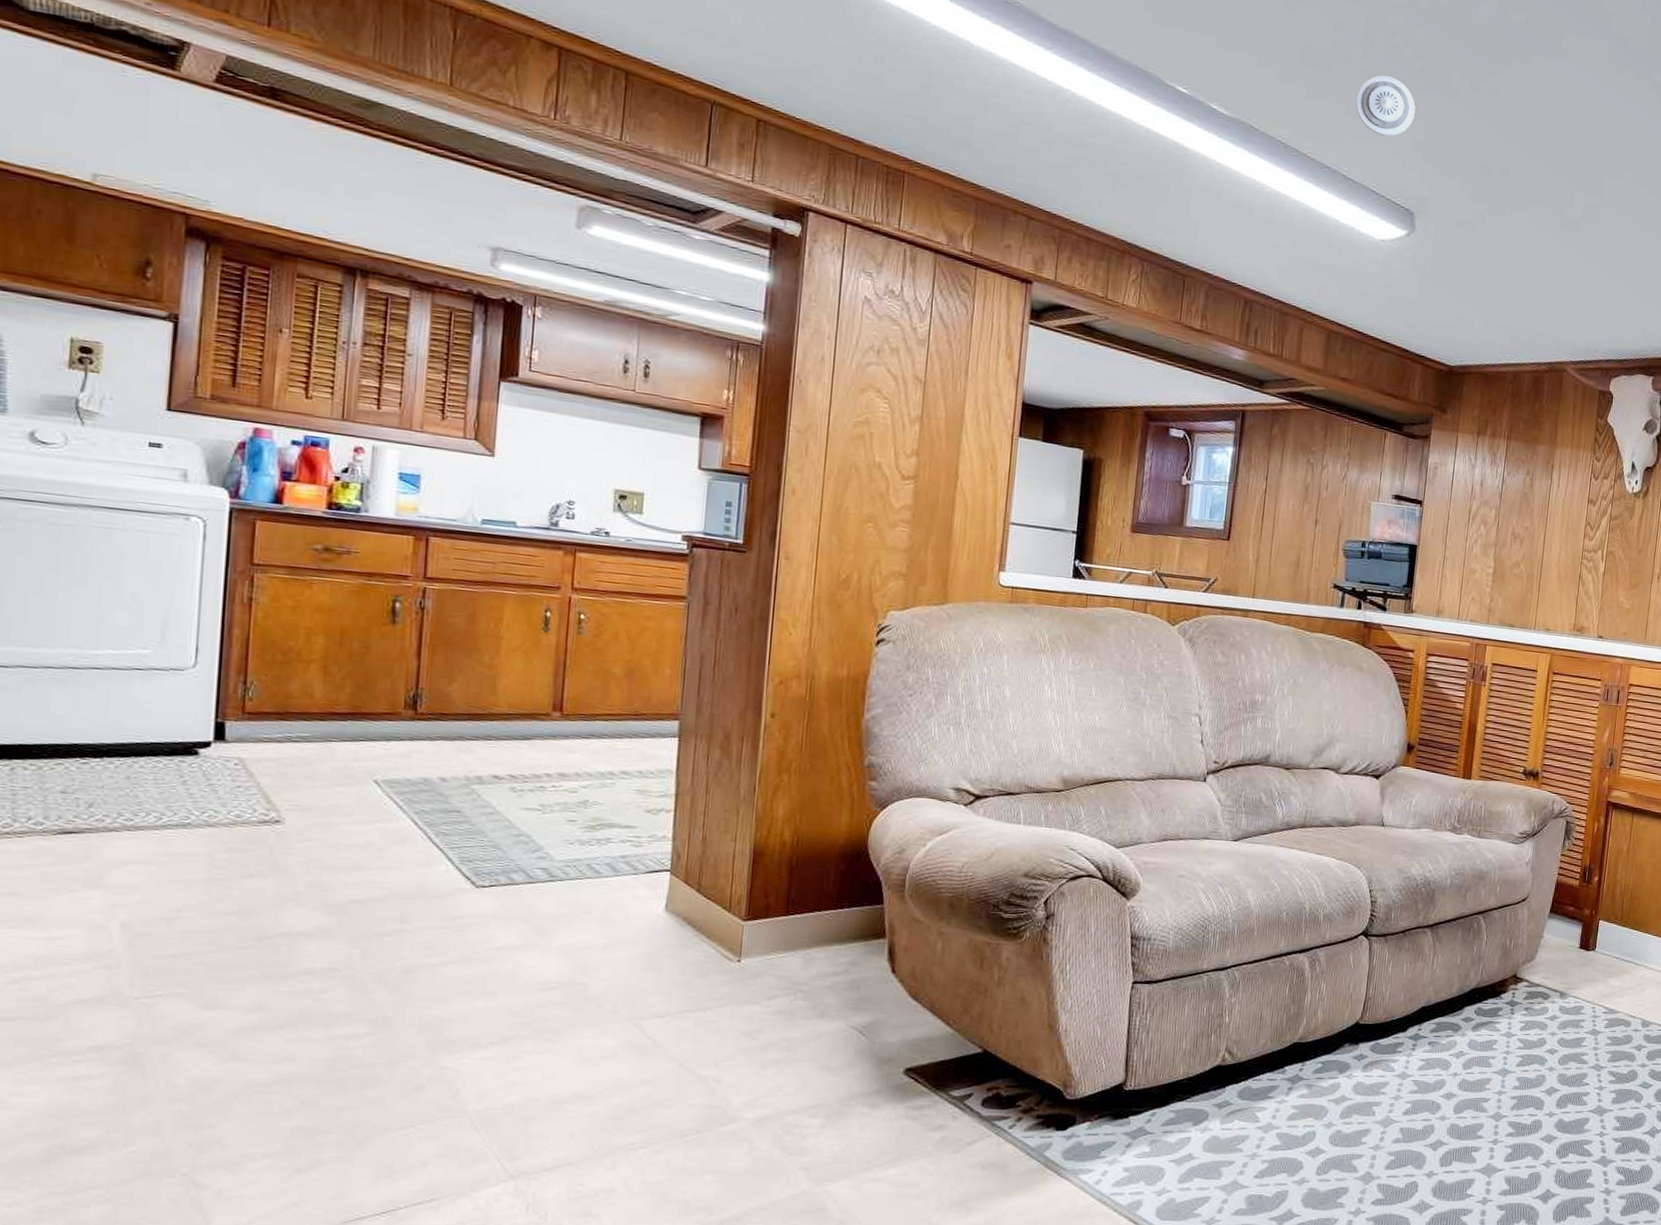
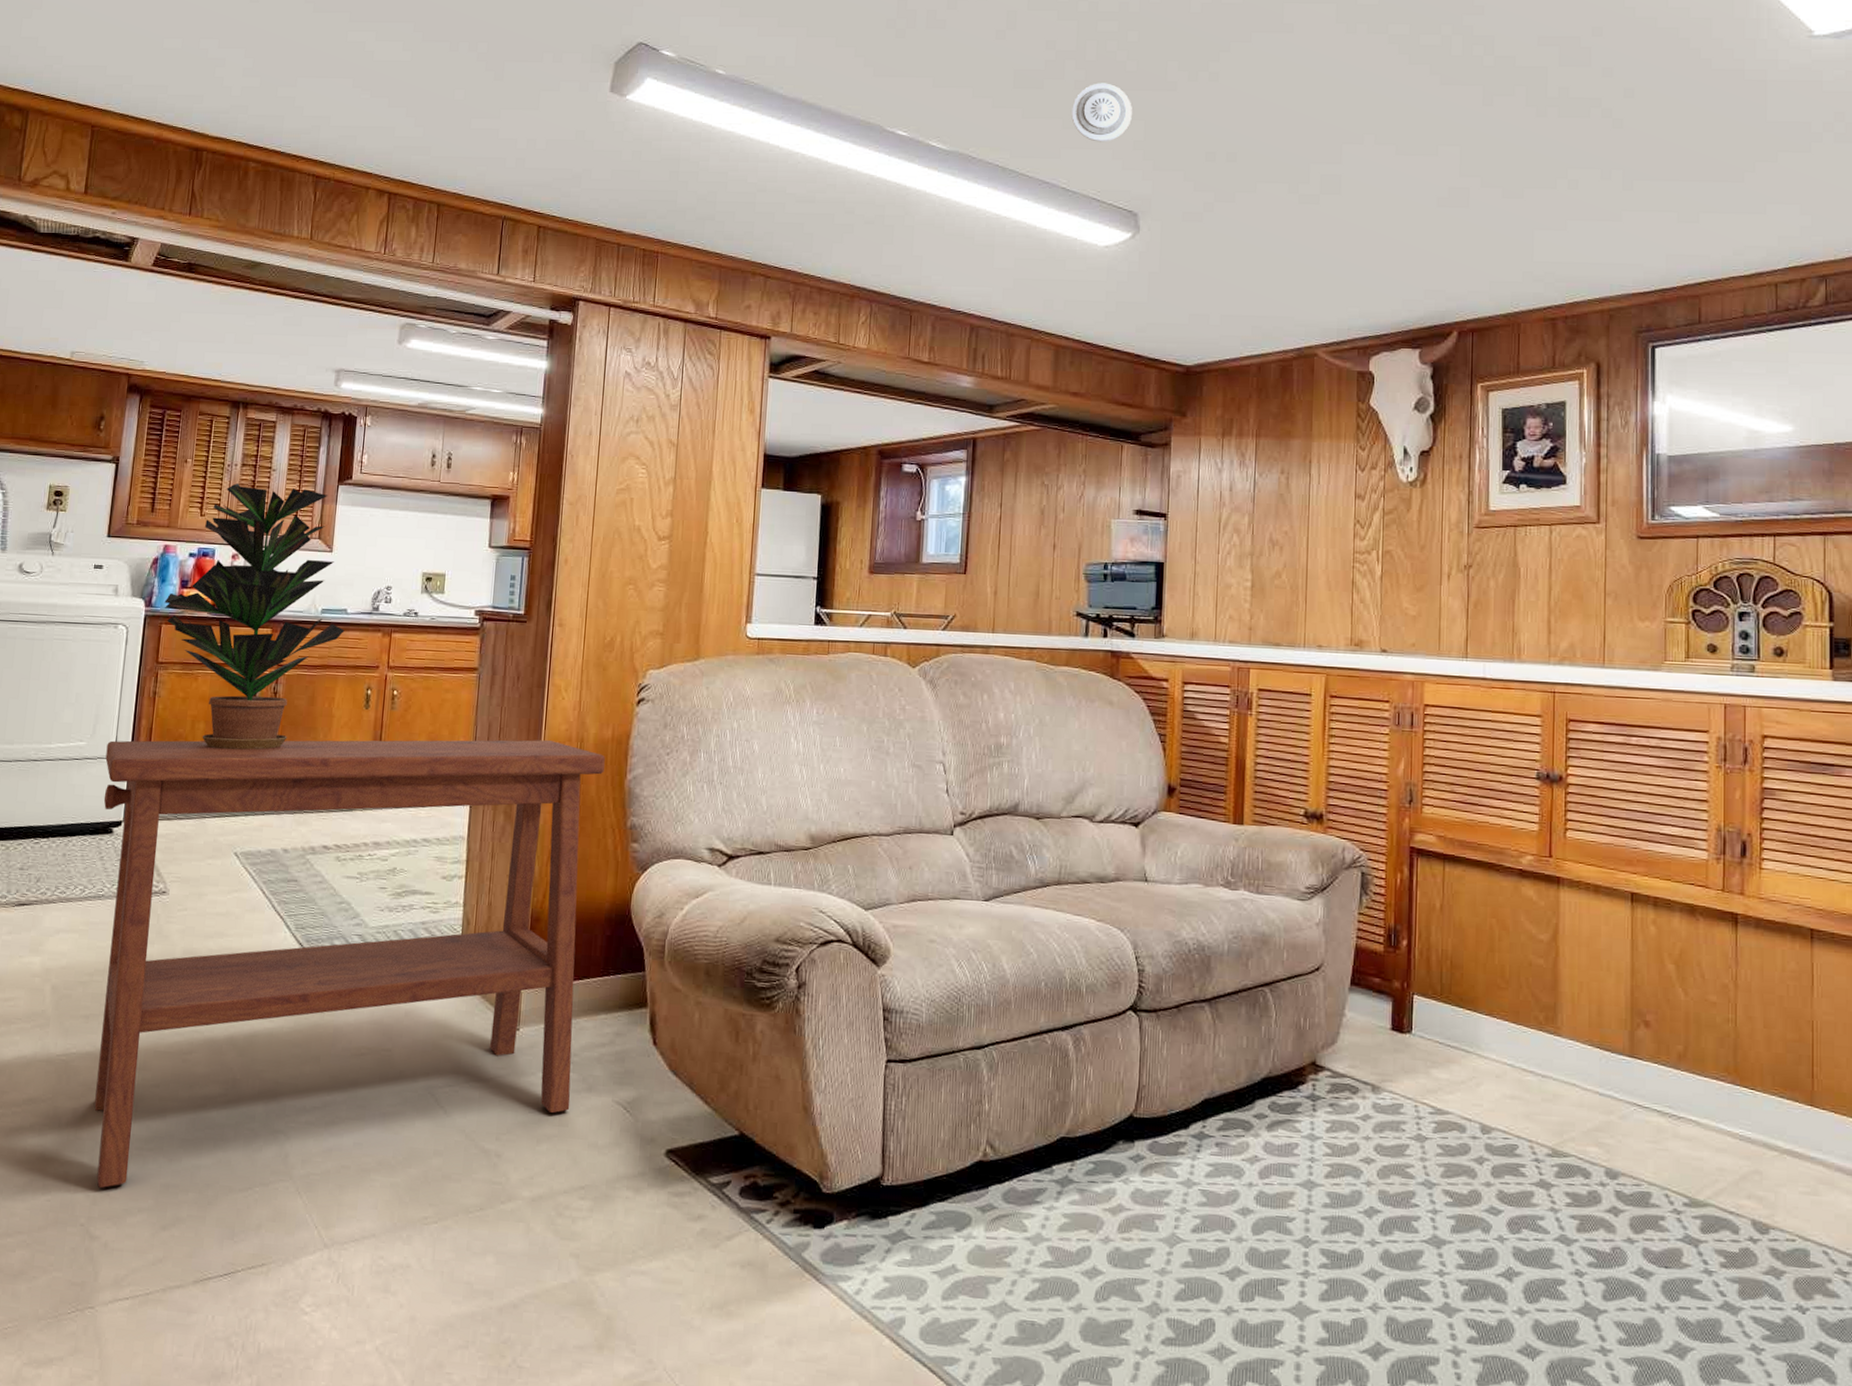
side table: none [182,650,839,1135] -> present [94,740,605,1188]
potted plant: none [258,364,514,670] -> present [164,483,345,750]

